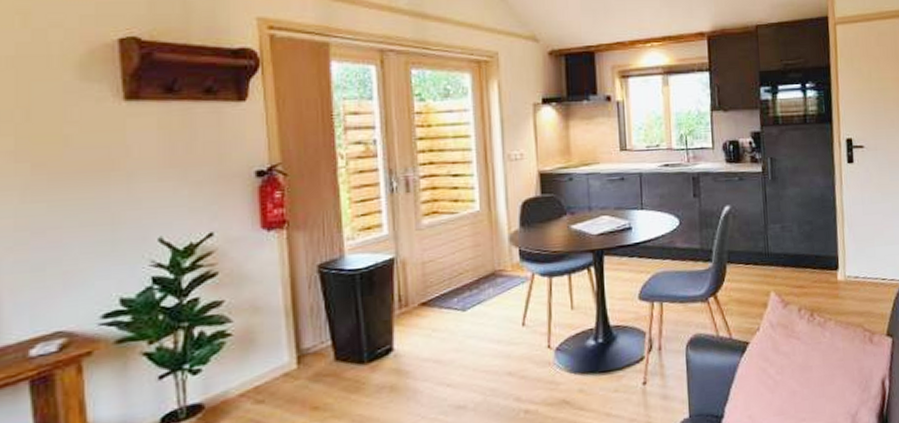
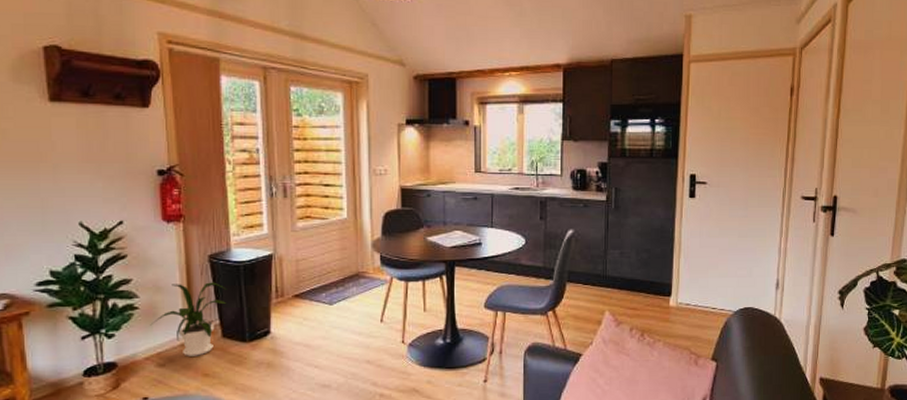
house plant: none [246,296,341,388] -> present [150,282,227,356]

